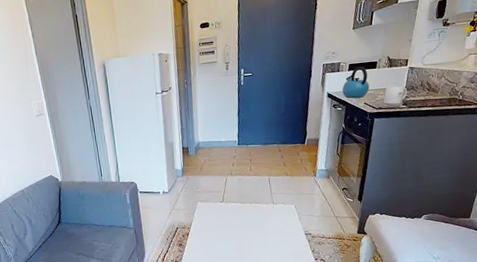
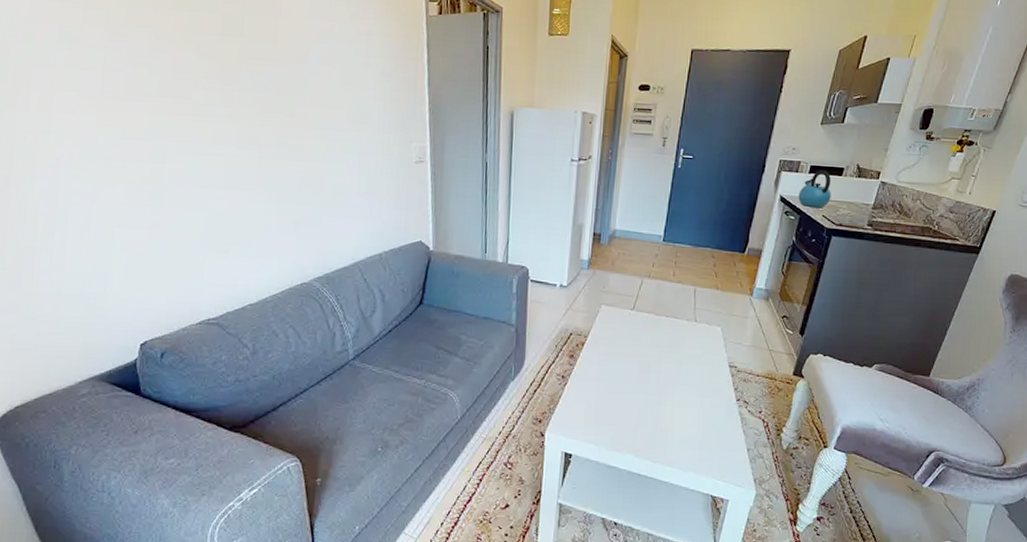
mug: present [383,85,408,105] -> none [845,199,876,224]

